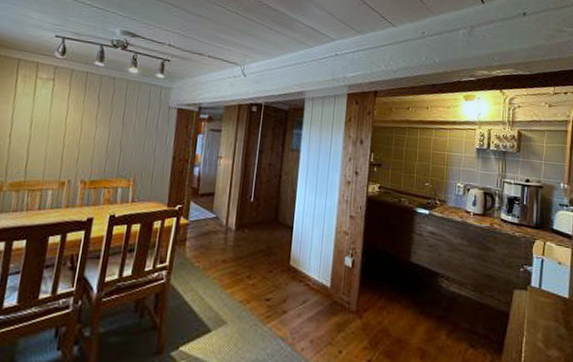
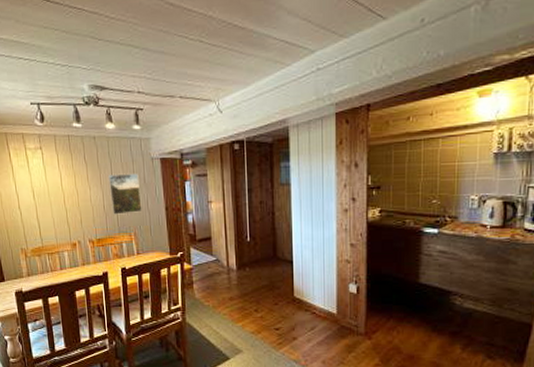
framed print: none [115,116,152,159] -> present [107,174,142,215]

